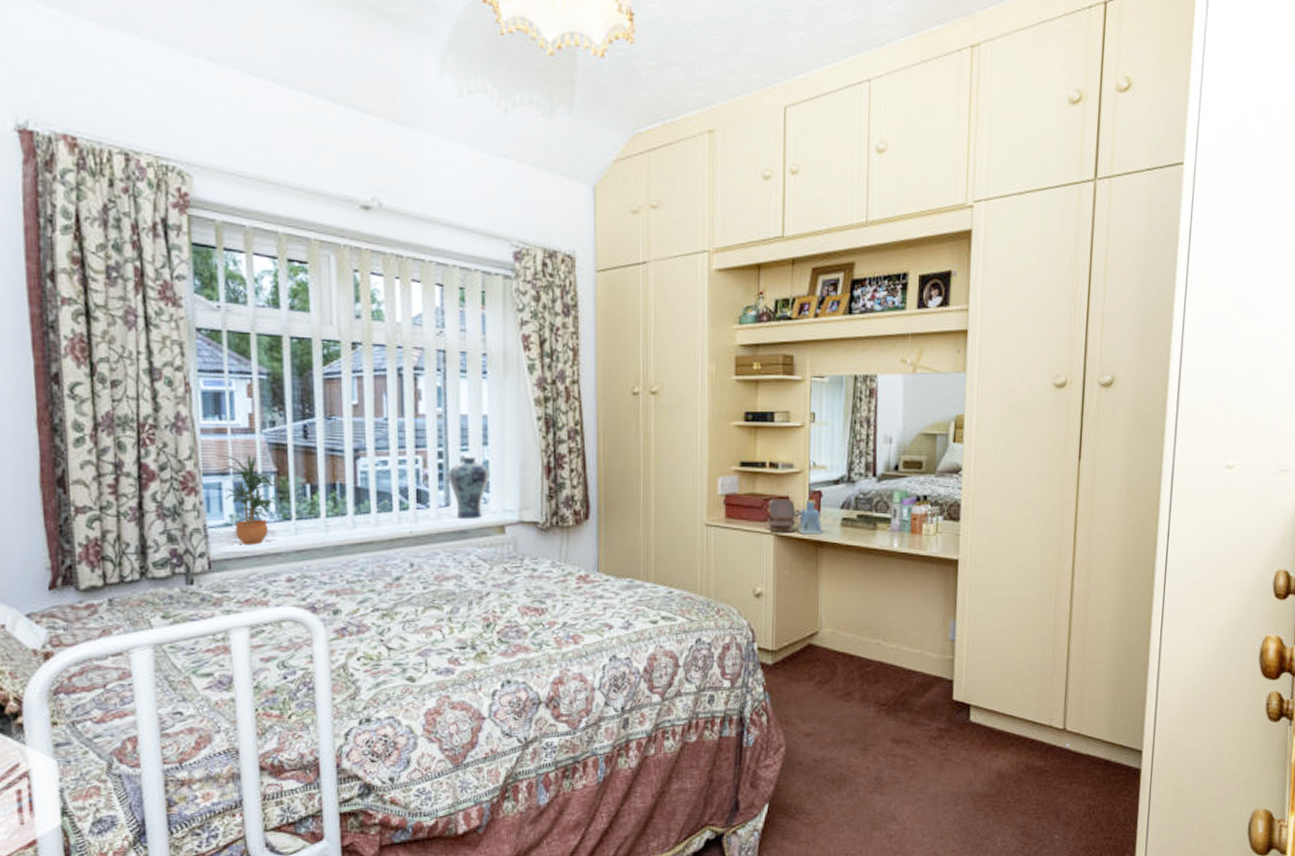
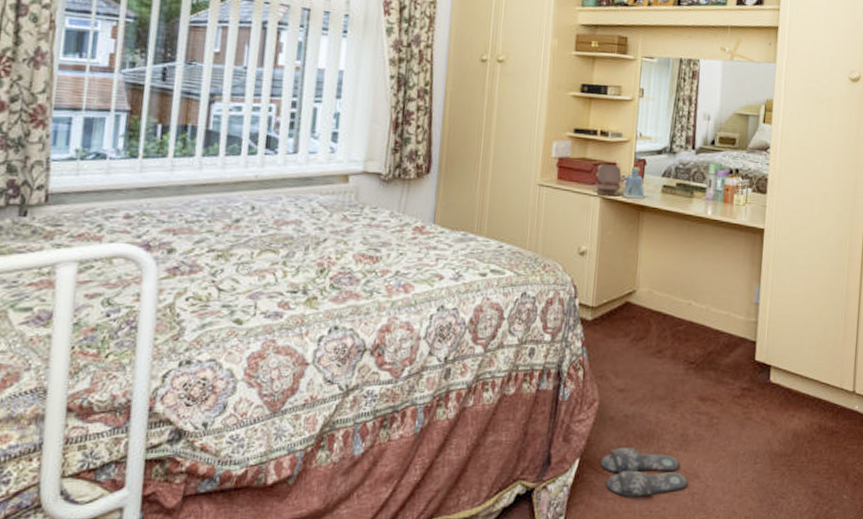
potted plant: present [222,454,279,545] -> none [73,92,131,181]
vase: present [447,457,490,520] -> none [298,108,340,168]
slippers: none [790,792,885,840] -> present [600,448,688,497]

